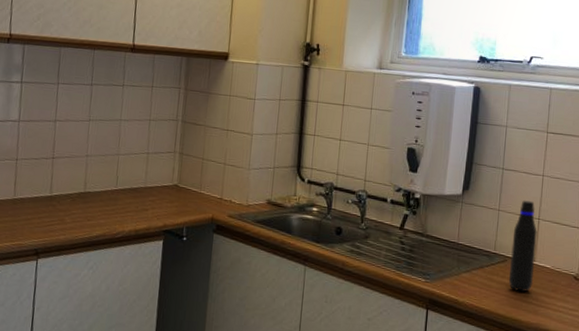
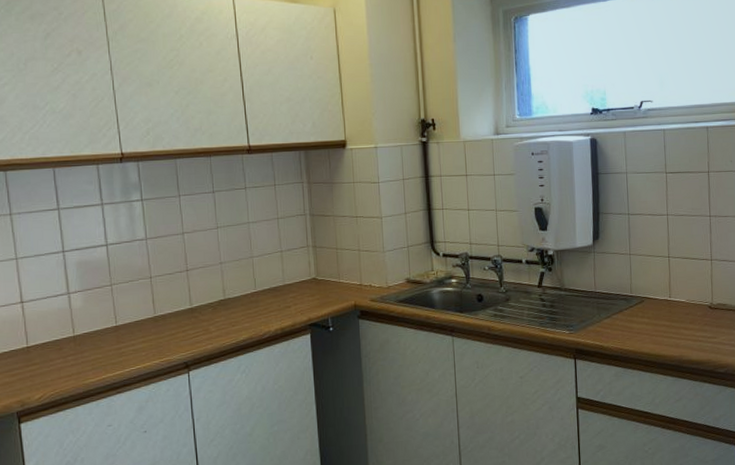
water bottle: present [508,200,537,293] -> none [646,241,671,329]

